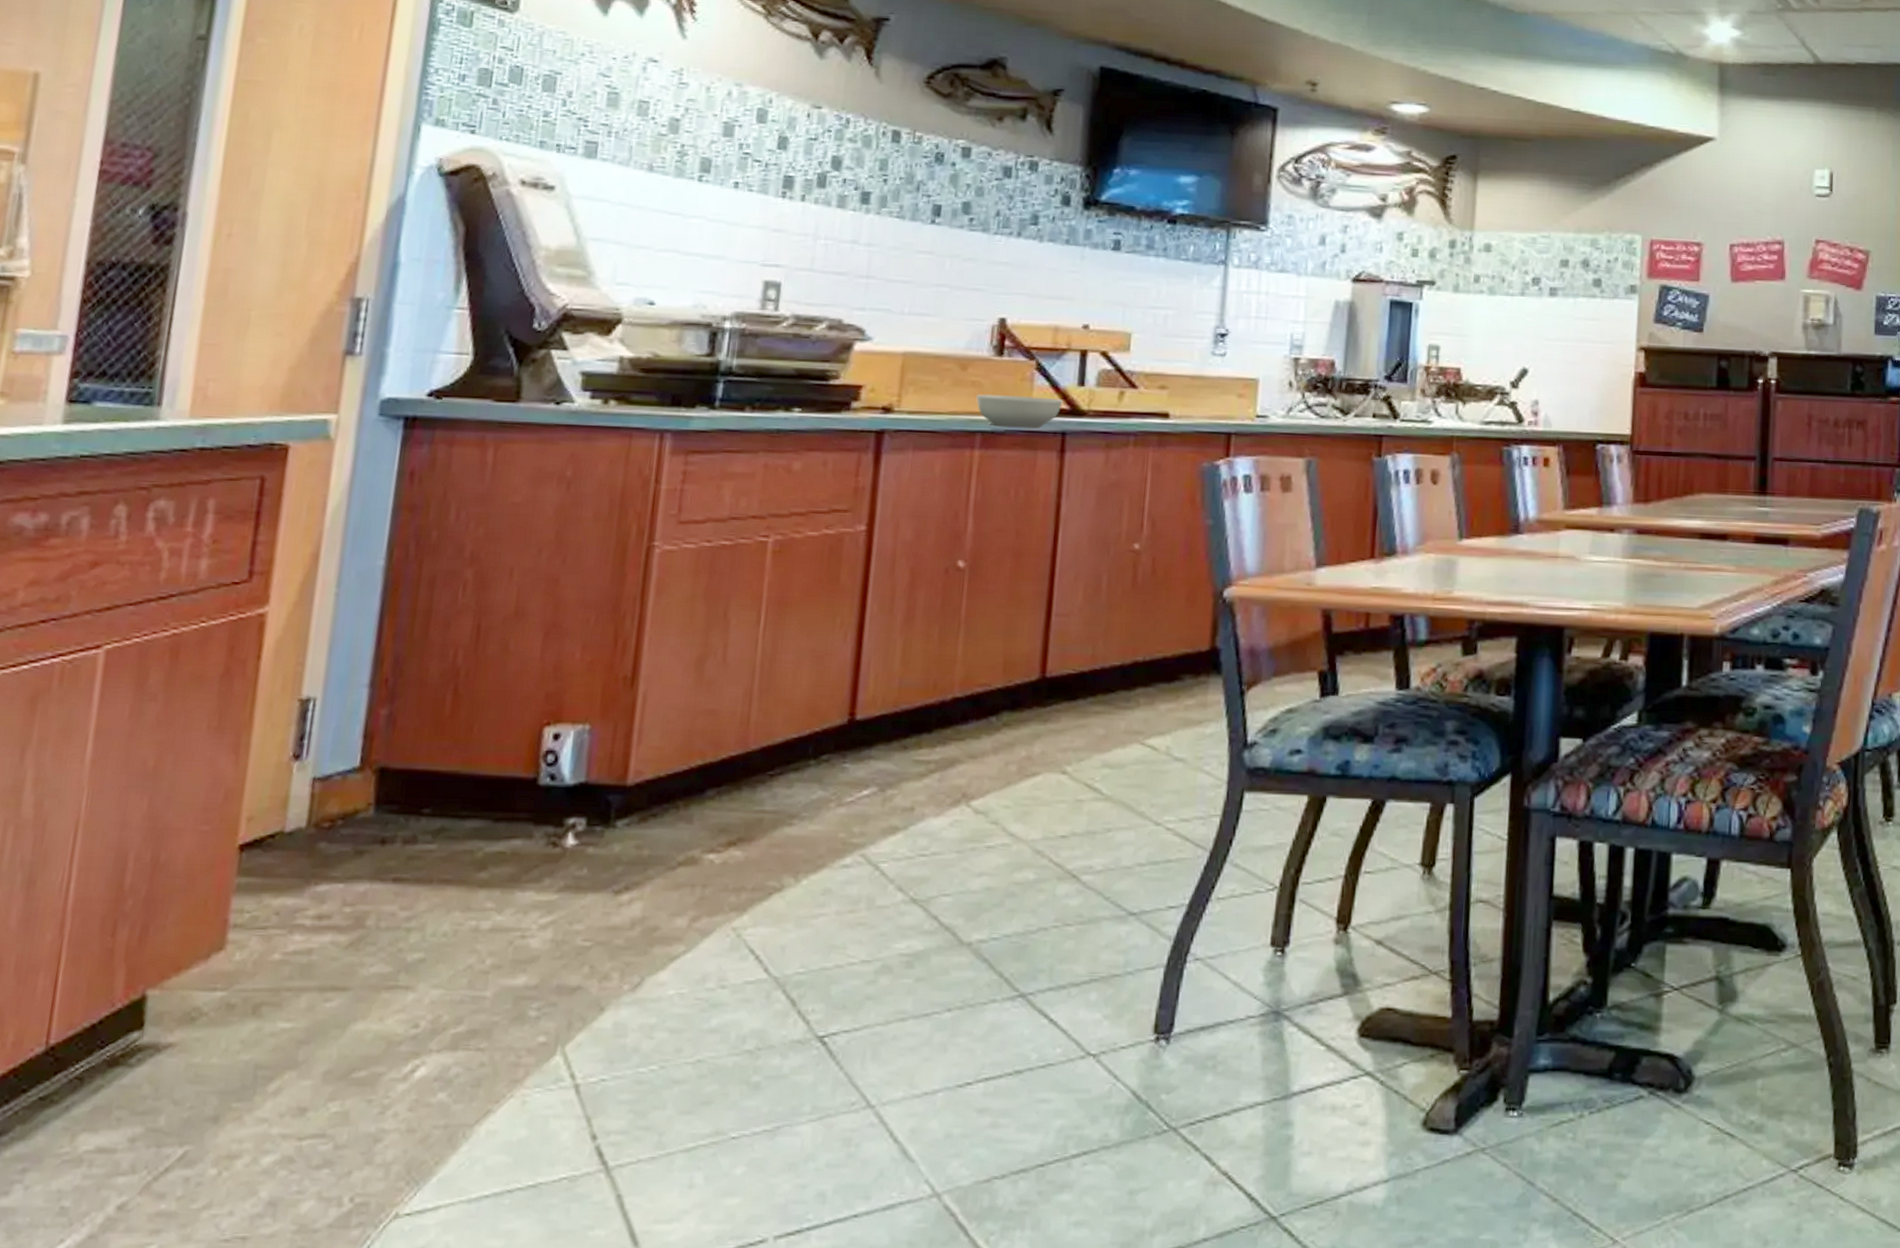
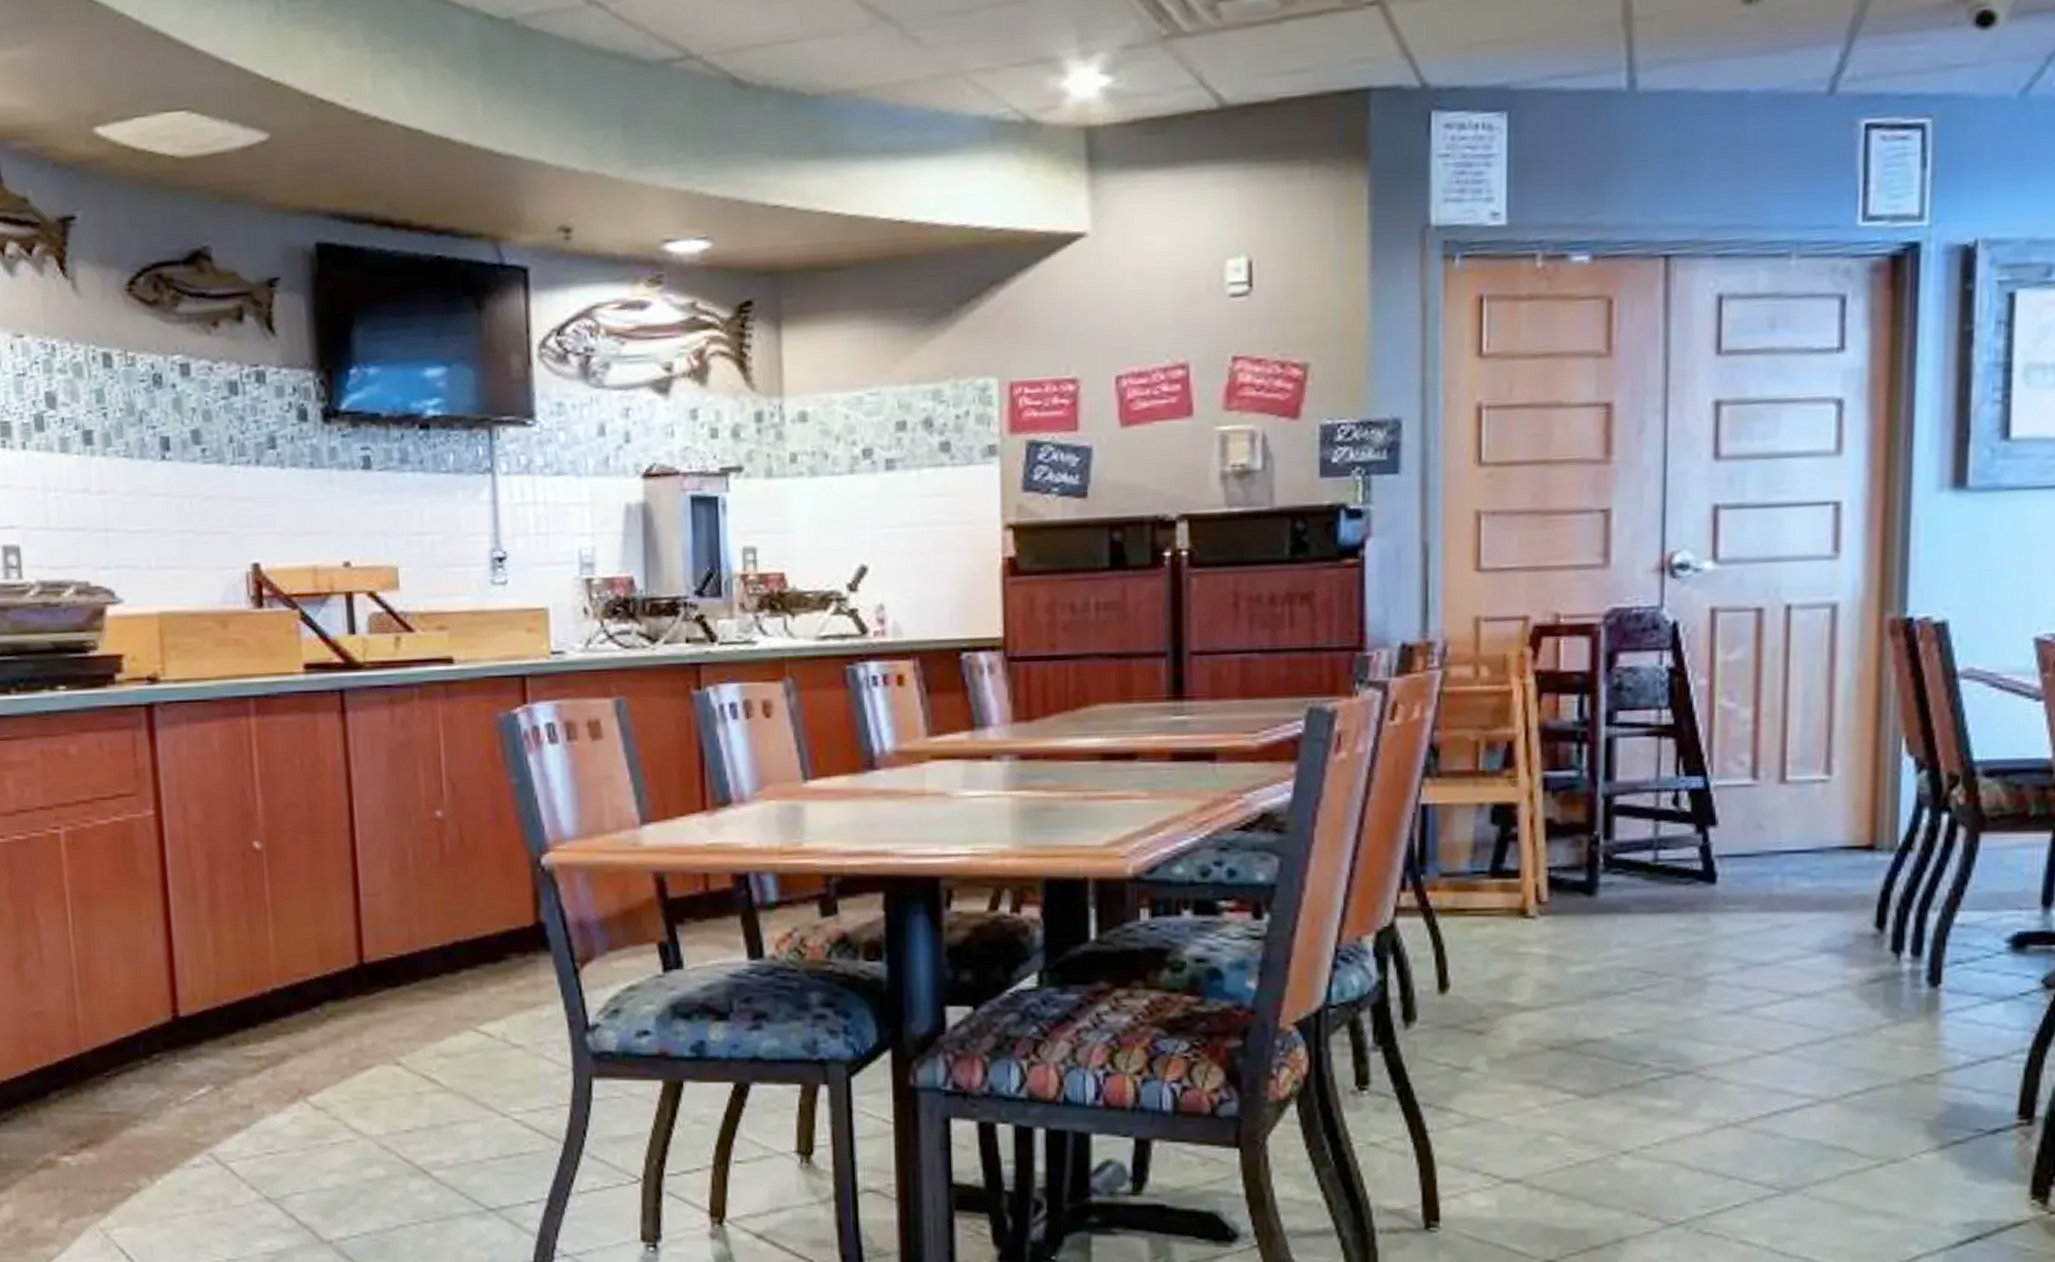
bowl: present [976,394,1063,430] -> none [242,651,335,690]

